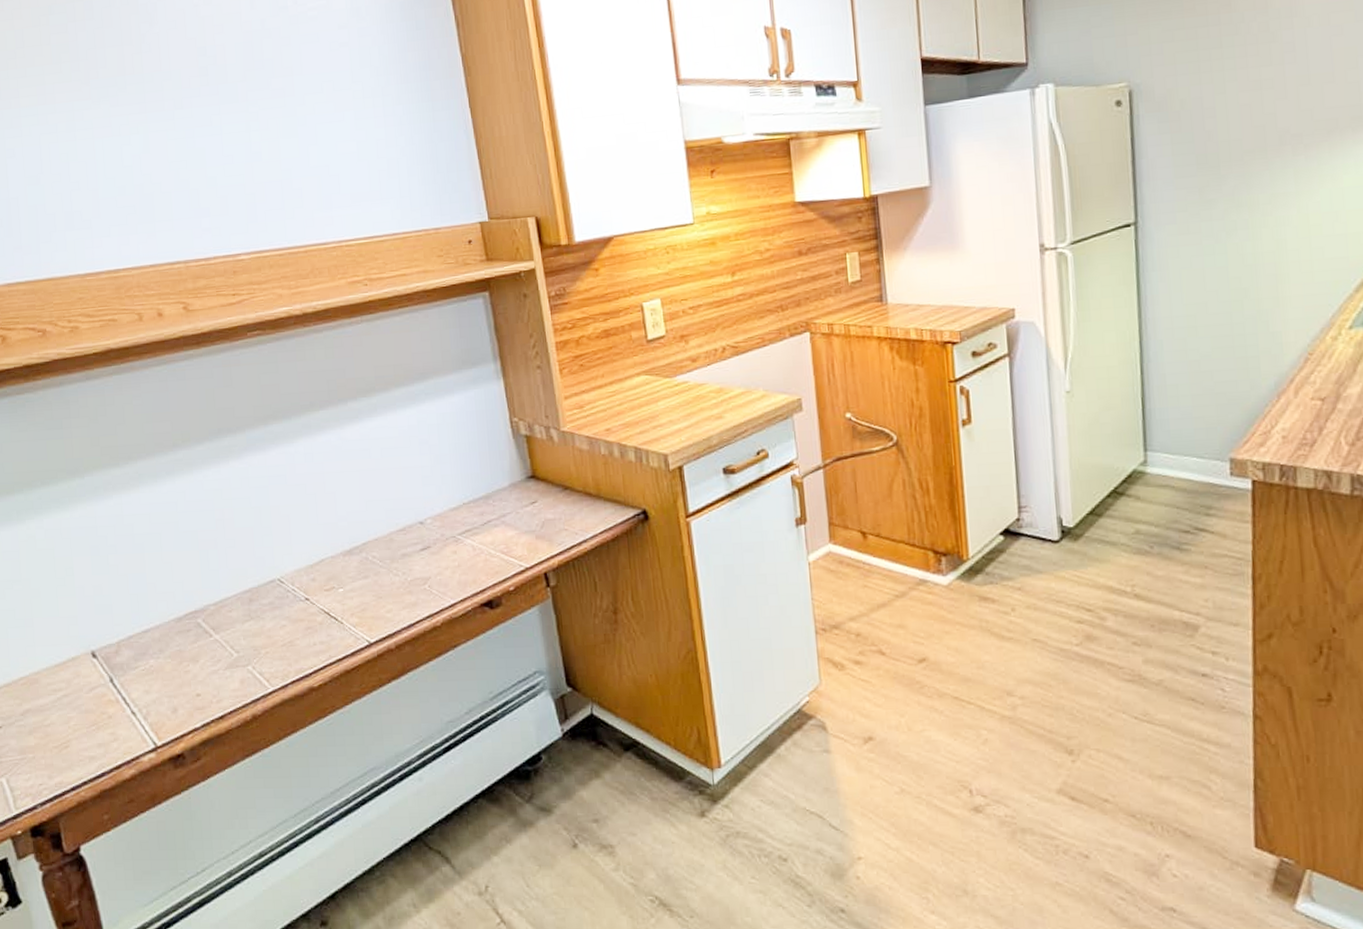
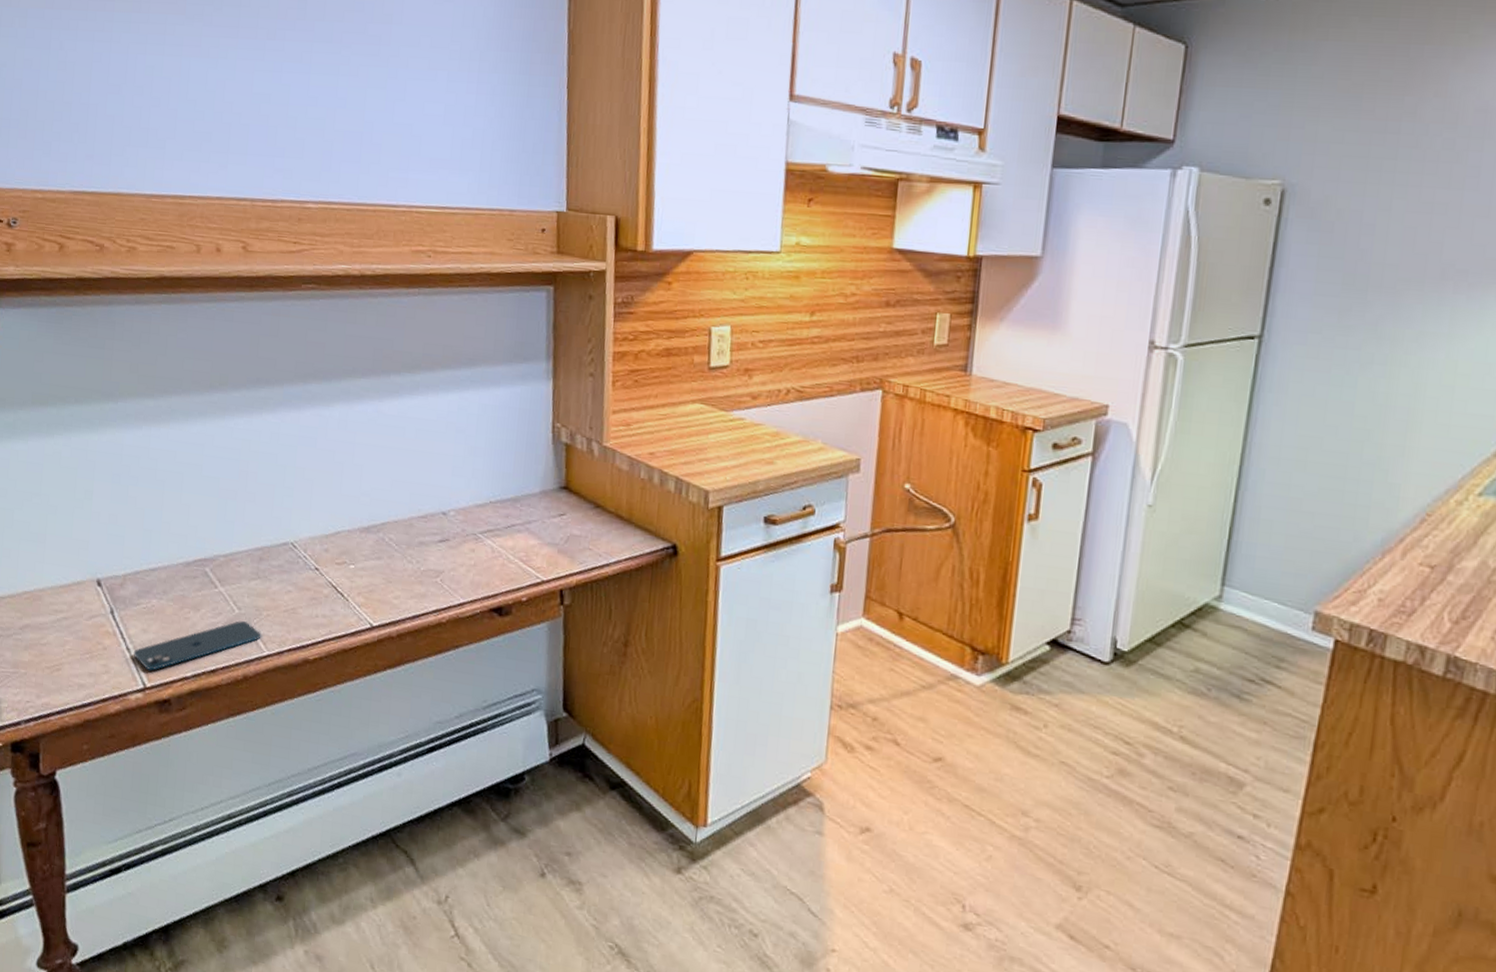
smartphone: none [139,663,263,730] -> present [133,621,261,671]

